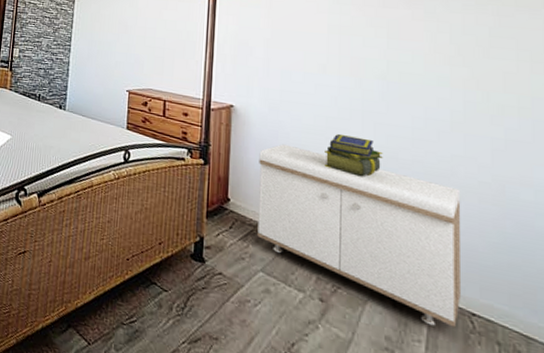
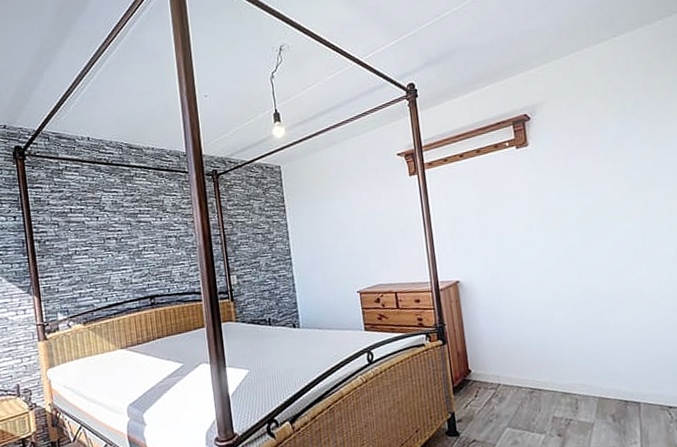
storage bench: present [257,144,462,328] -> none [489,305,660,427]
stack of books: present [324,133,383,177] -> none [542,282,588,319]

